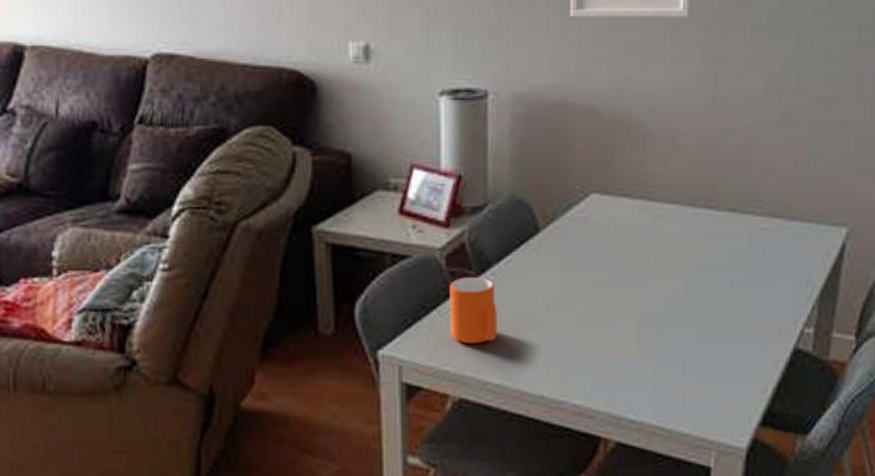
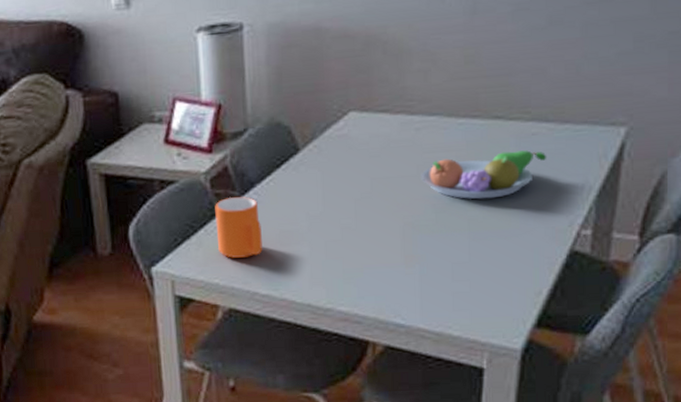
fruit bowl: none [658,245,776,293] -> present [421,150,547,200]

